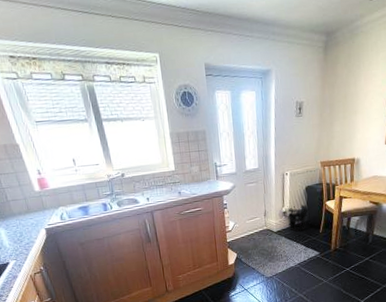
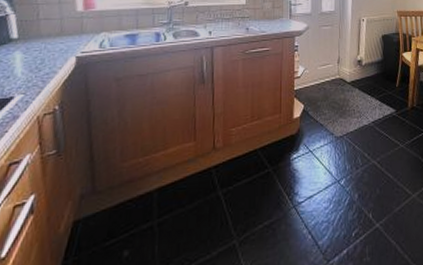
wastebasket: present [287,204,308,232] -> none [362,54,384,84]

